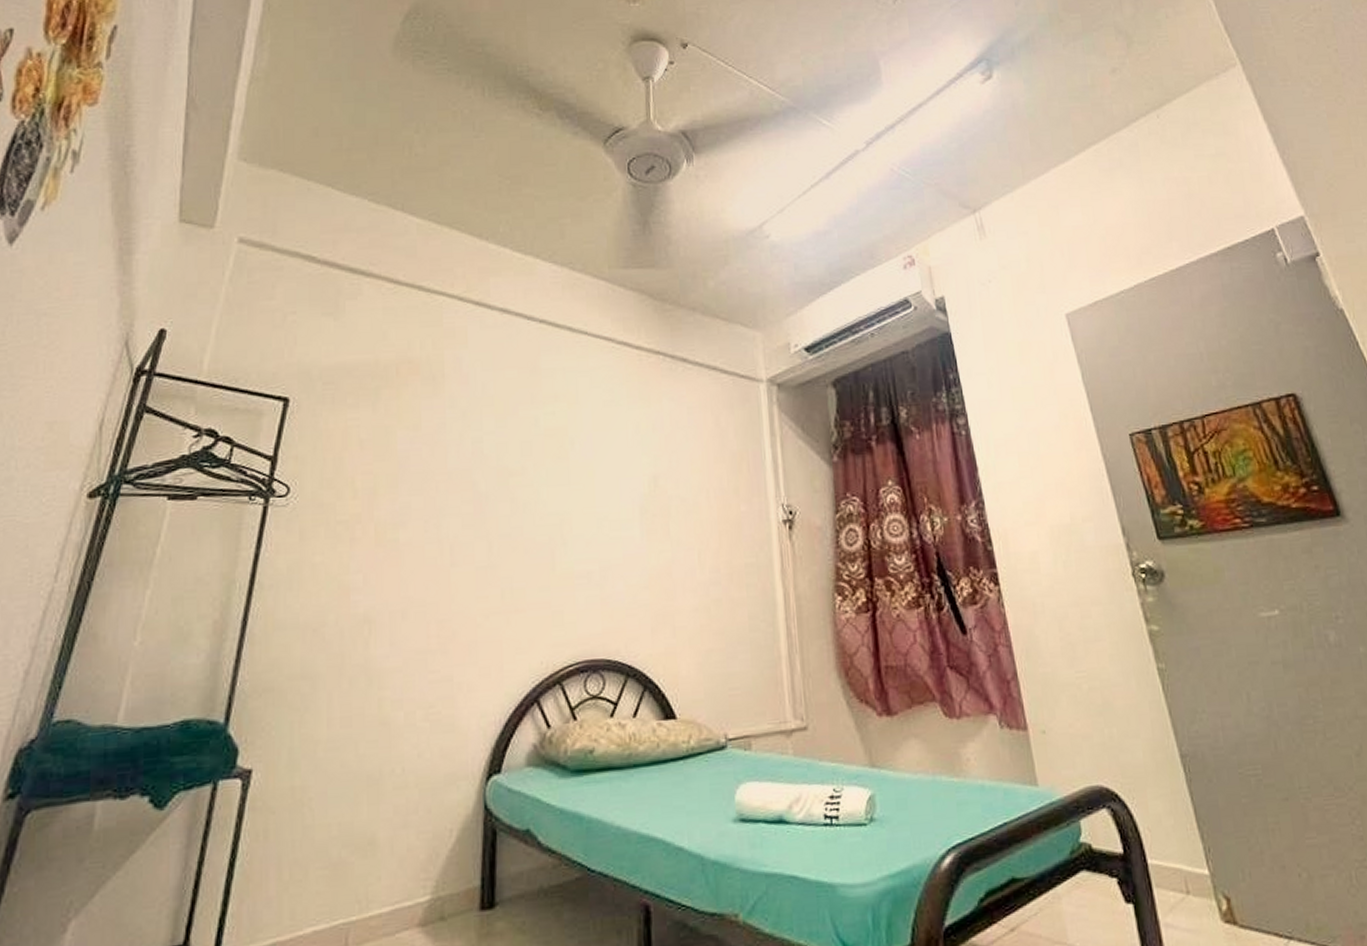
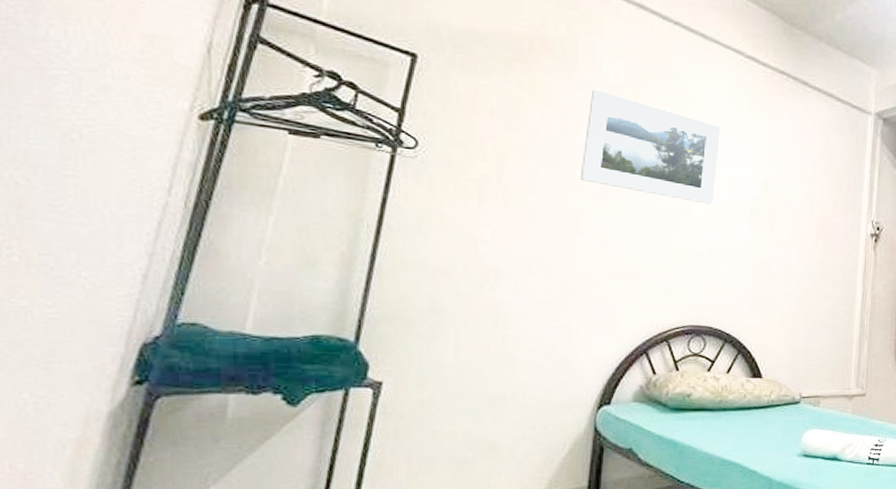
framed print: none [453,404,599,512] -> present [580,89,721,205]

